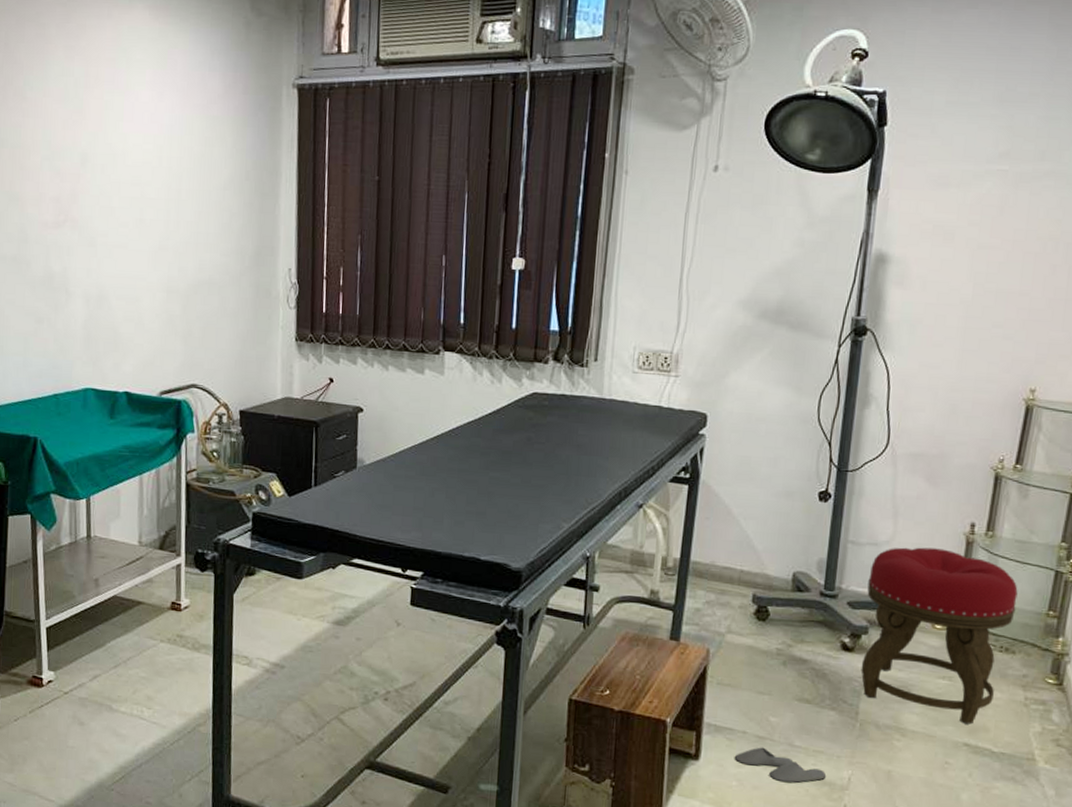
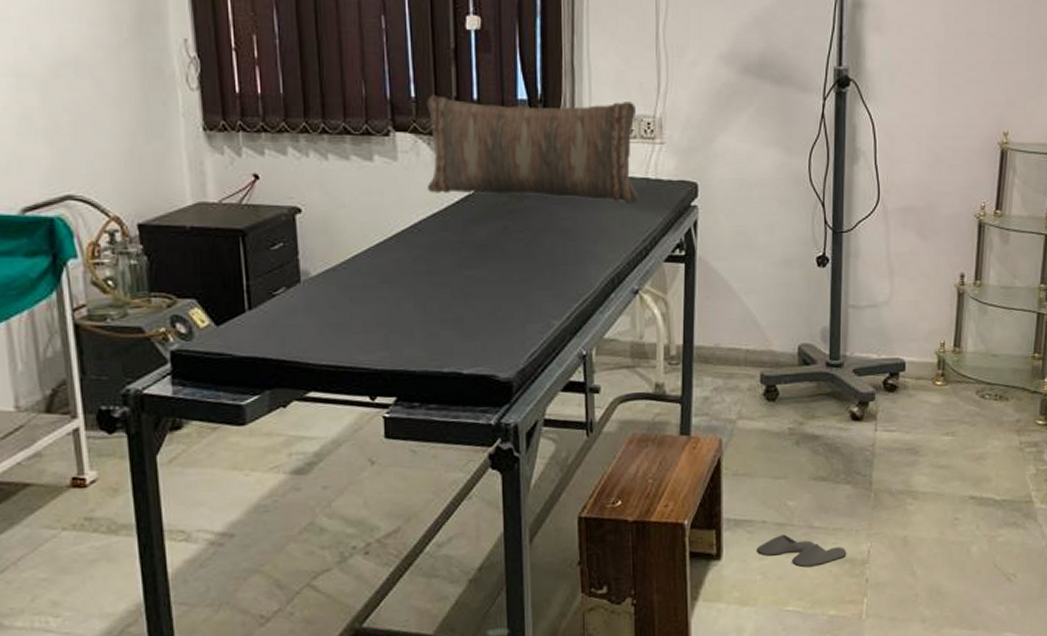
pillow: none [466,323,655,427] -> present [427,95,639,202]
stool: present [861,547,1018,725] -> none [871,303,1006,477]

